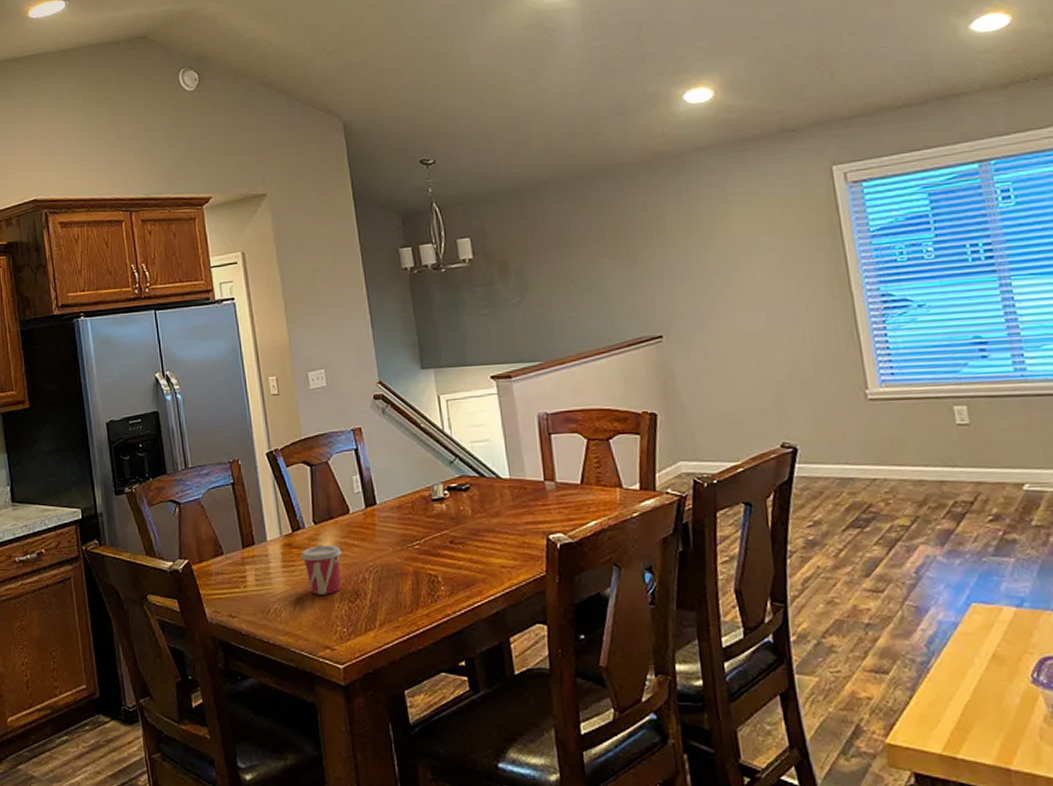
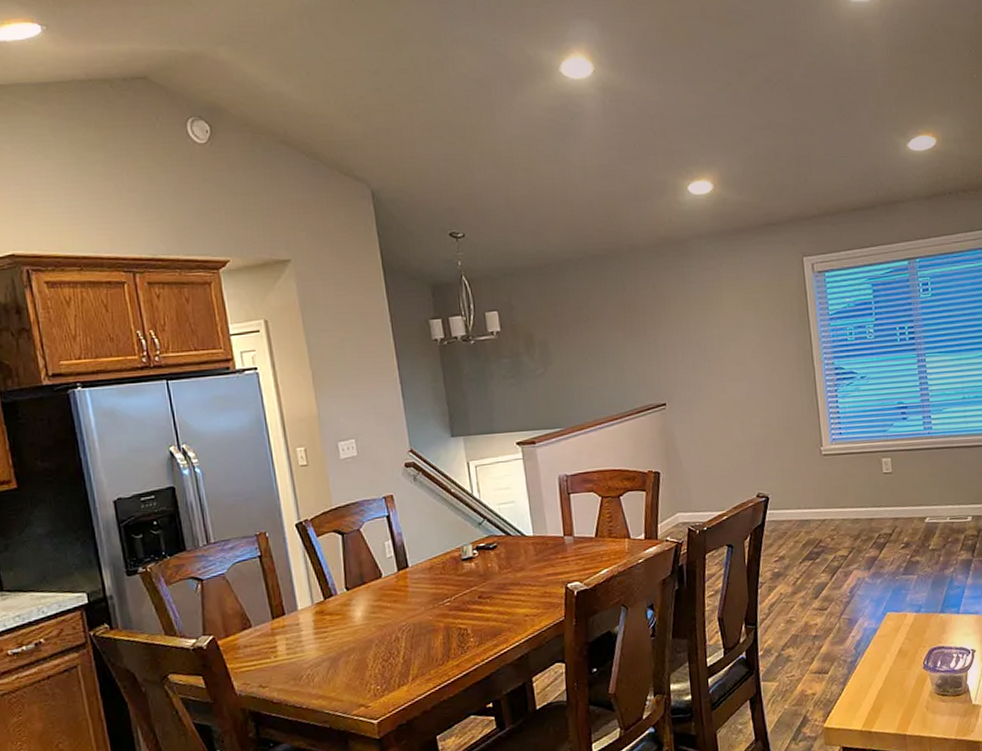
cup: present [300,545,341,595] -> none [332,608,374,658]

